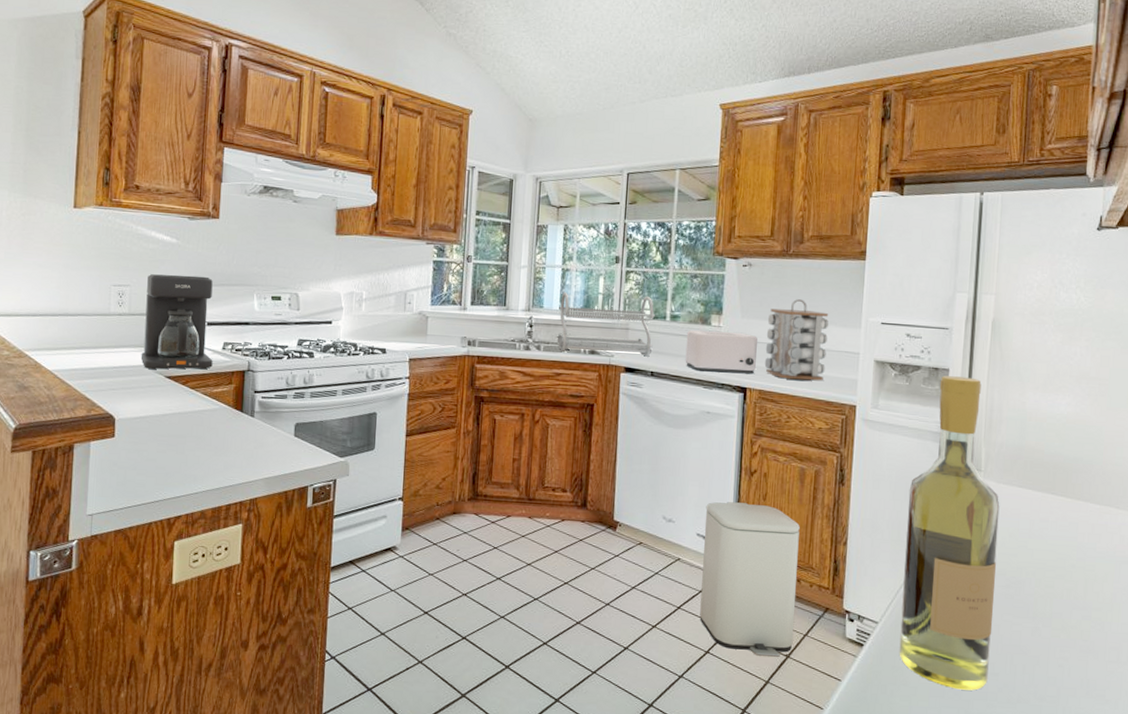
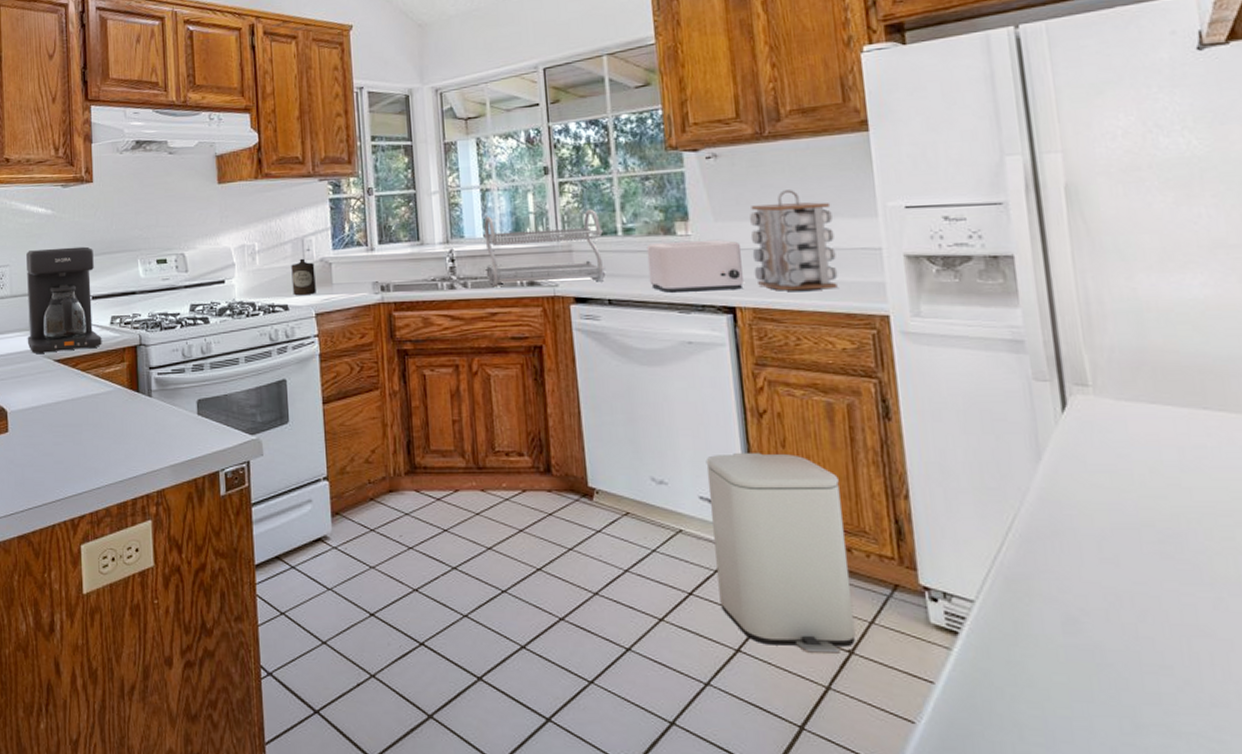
canister: none [391,309,413,342] -> present [291,258,316,295]
bottle: present [899,376,1000,691] -> none [985,263,1158,691]

